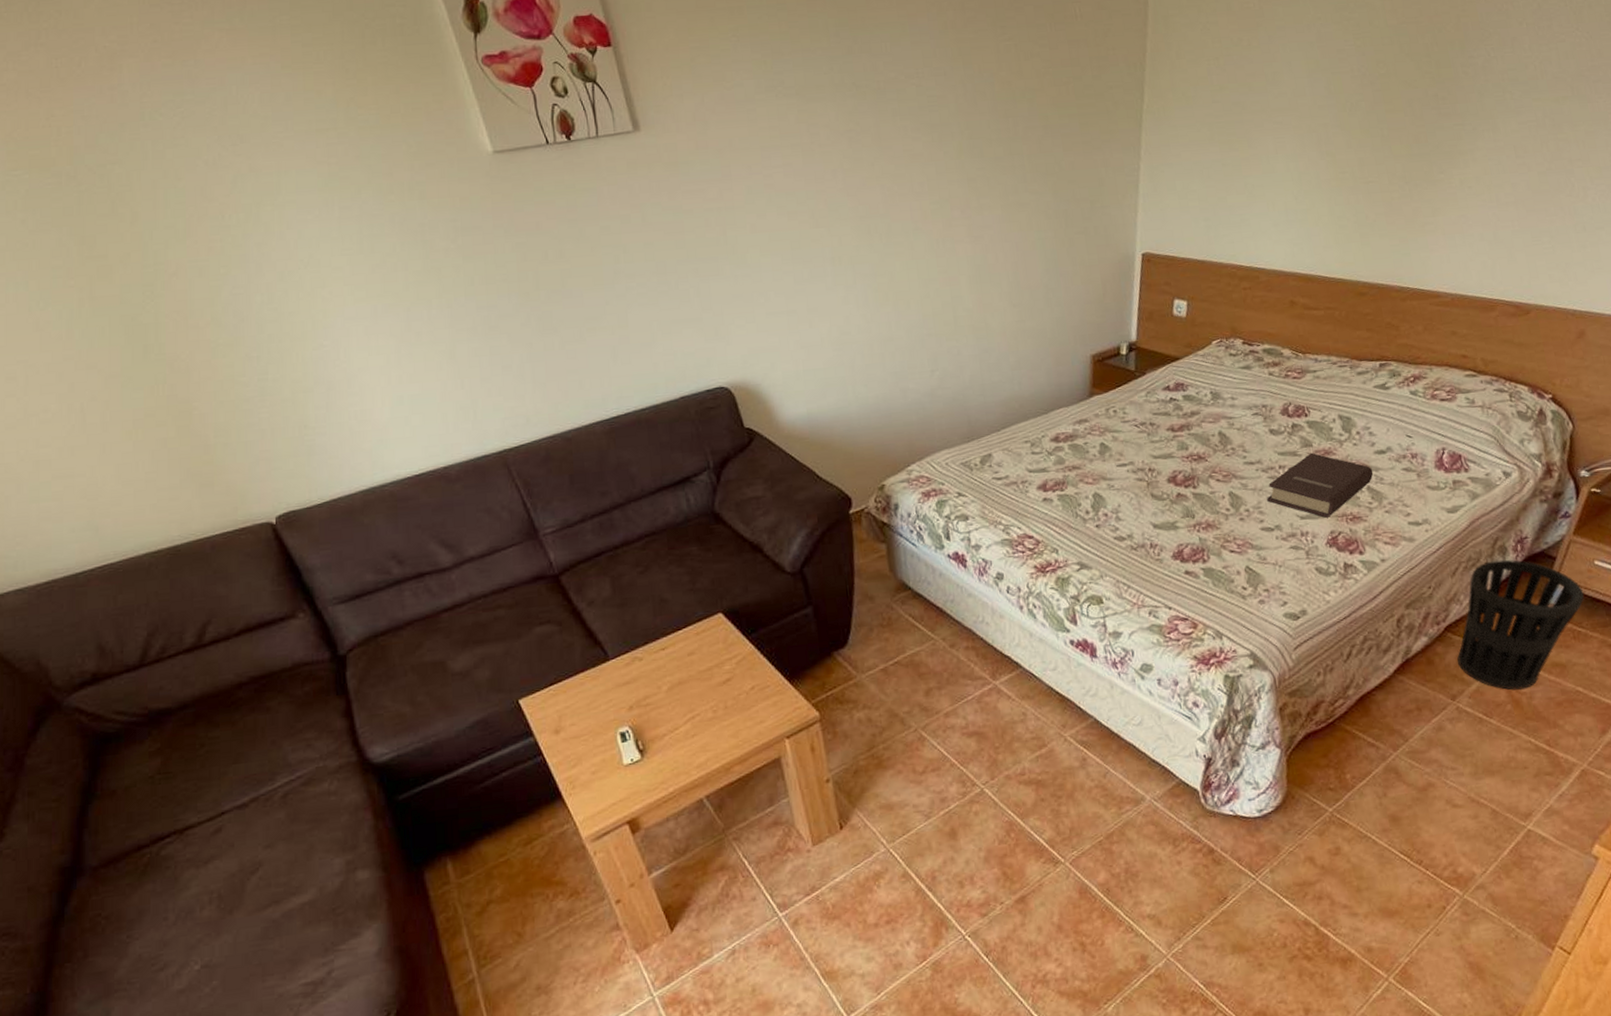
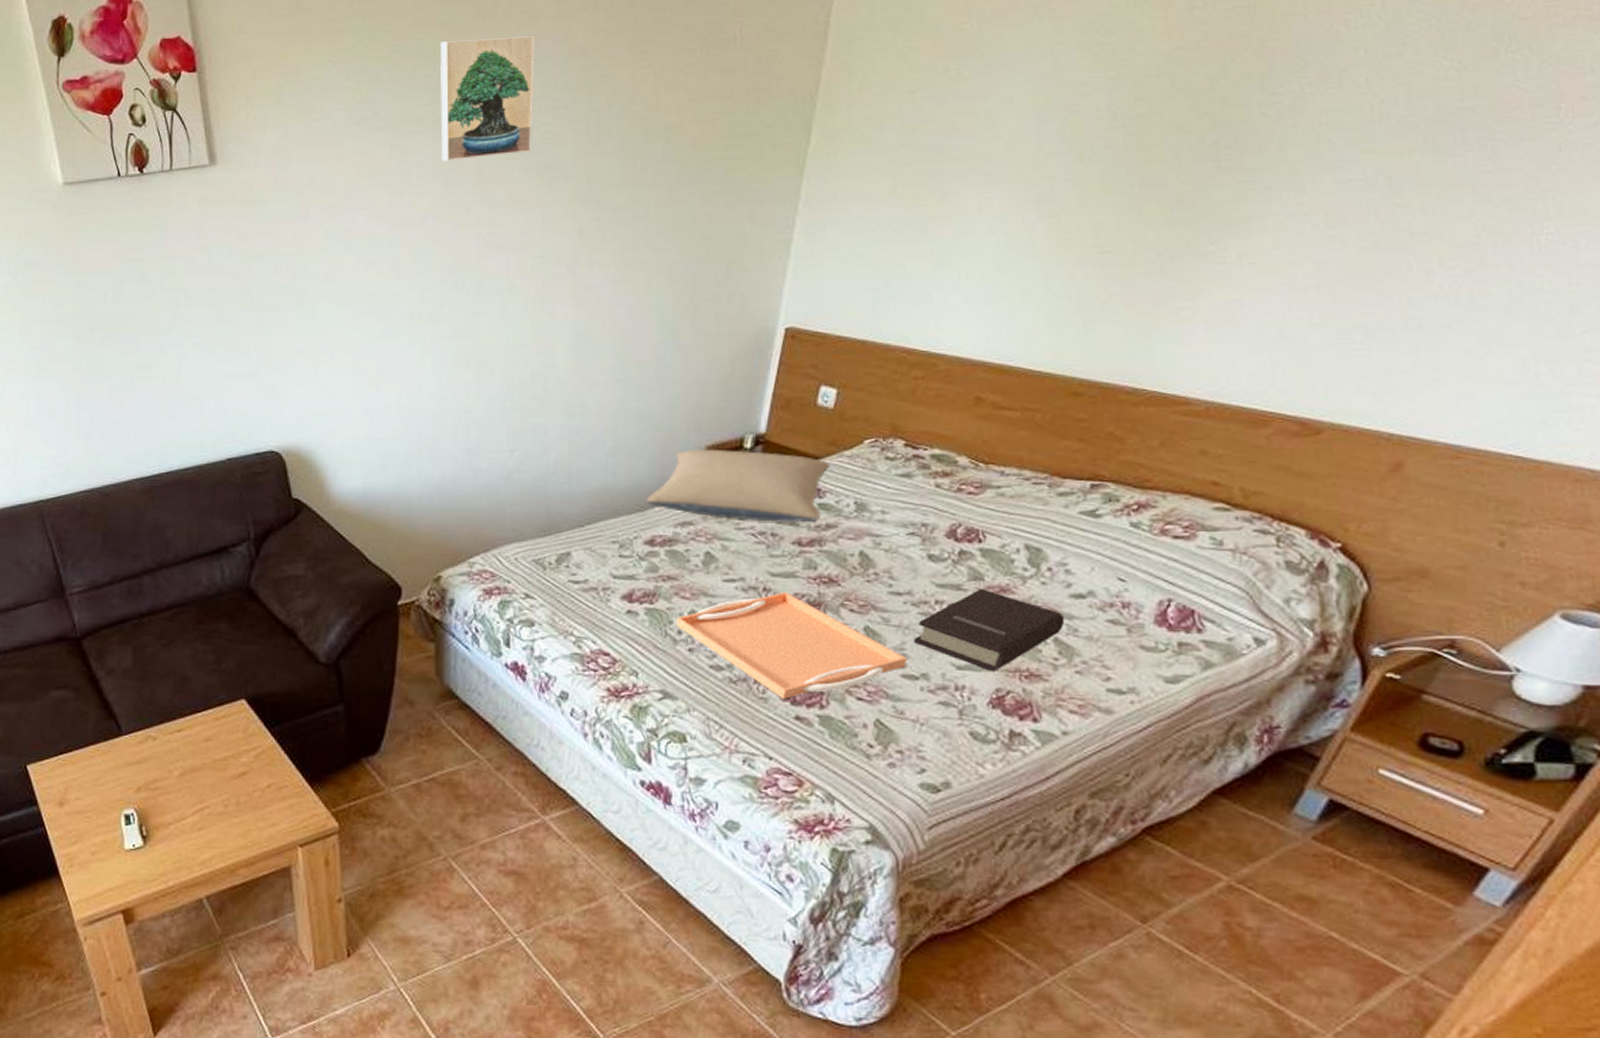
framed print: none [832,12,921,123] -> present [440,35,536,161]
pillow: none [1047,357,1190,414] -> present [645,449,831,523]
serving tray: none [1083,471,1264,559] -> present [675,593,907,699]
wastebasket: present [1457,559,1585,691] -> none [1155,751,1358,925]

